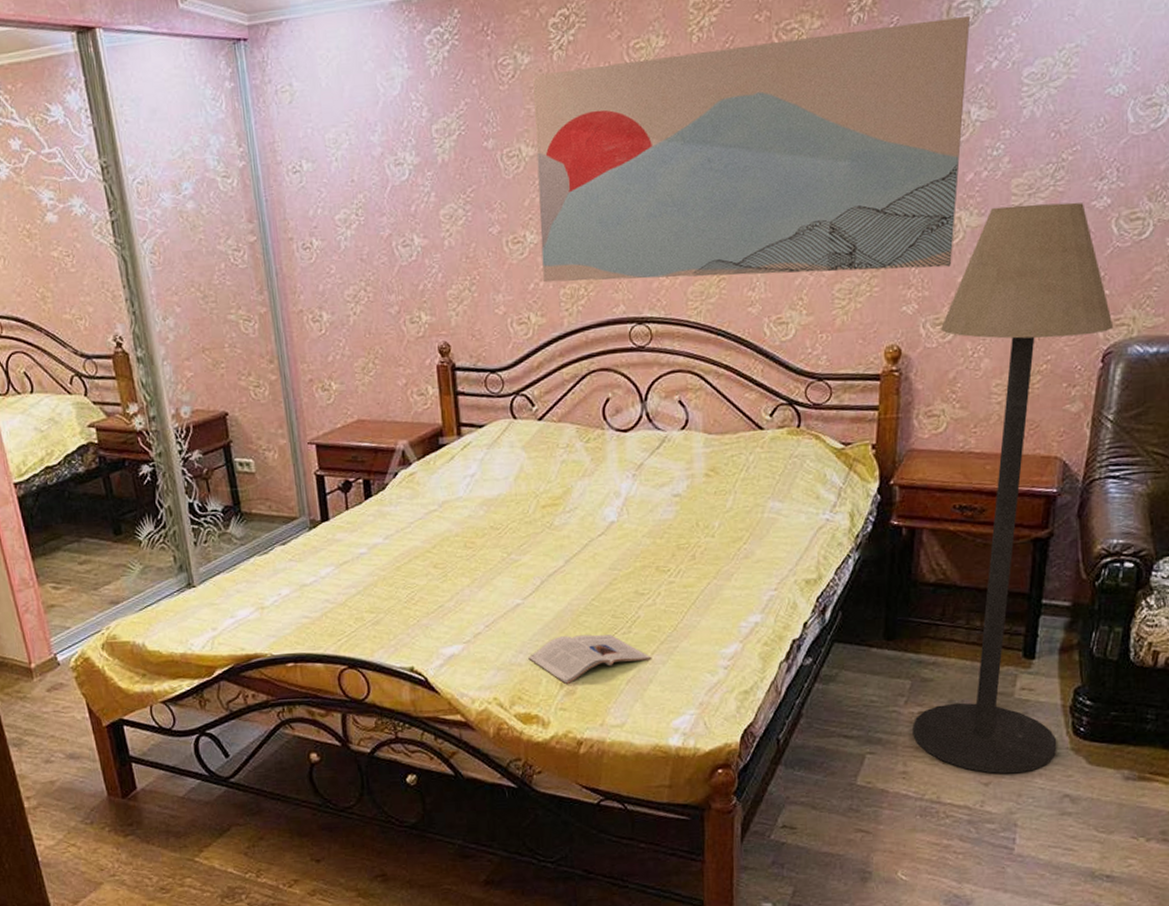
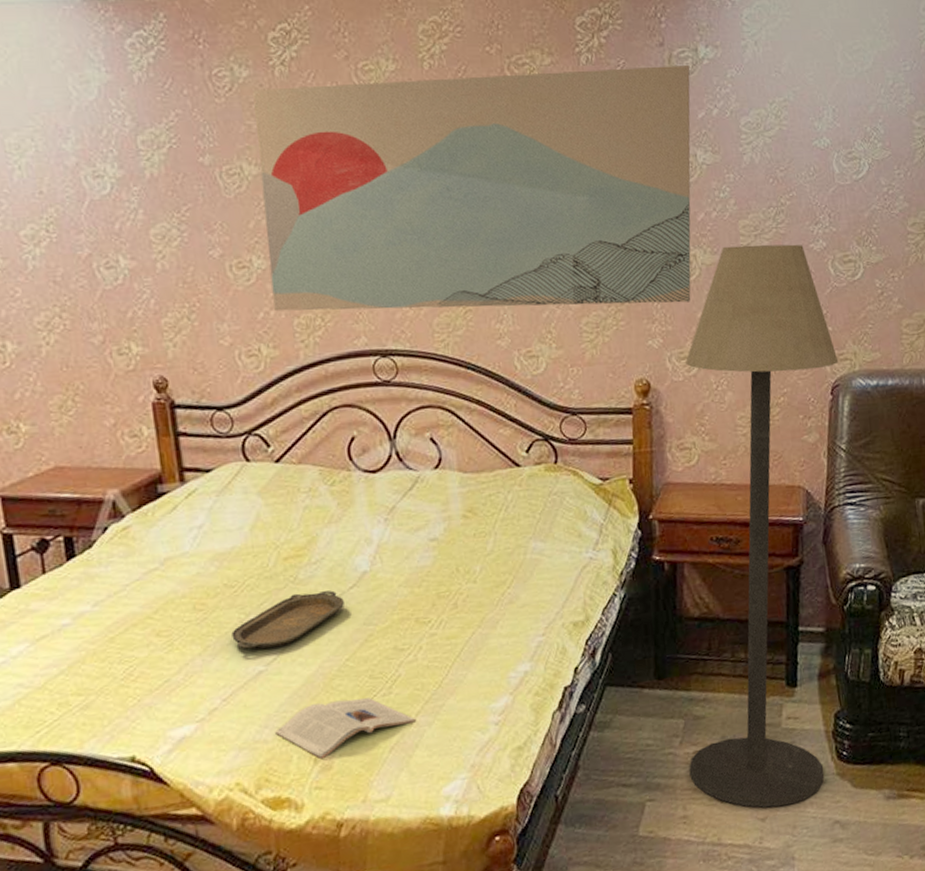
serving tray: none [495,537,593,586] -> present [231,590,344,650]

